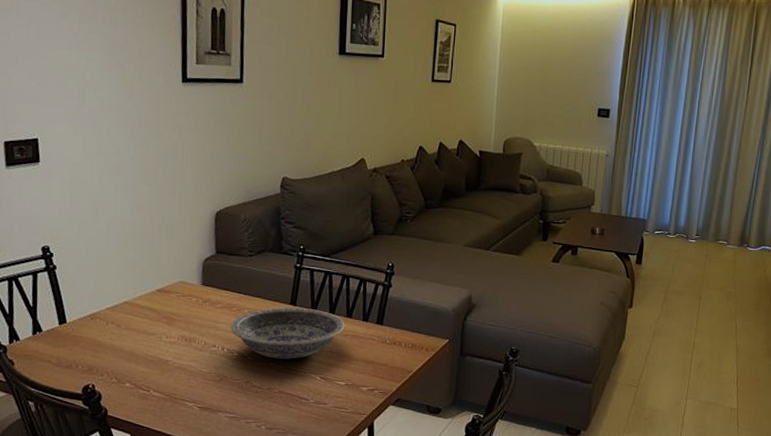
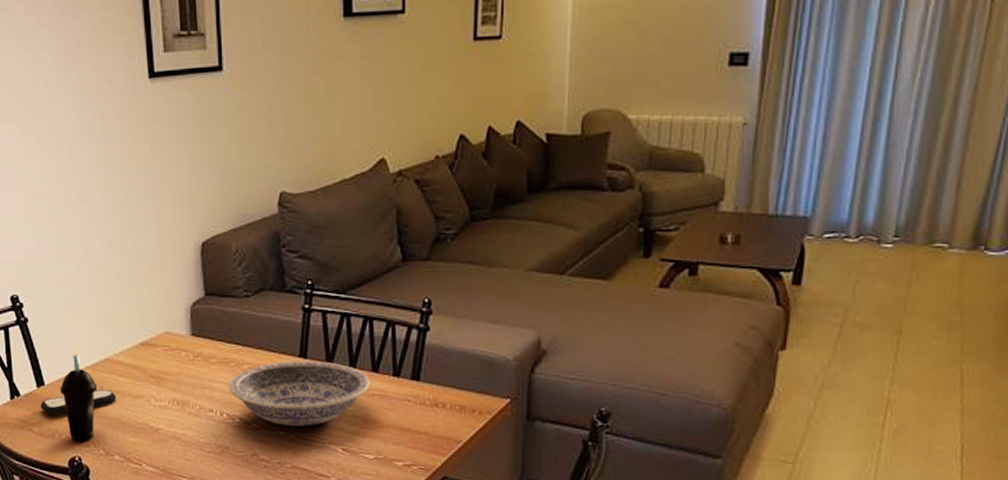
remote control: none [60,327,132,349] -> present [40,388,117,416]
cup: none [80,298,116,371] -> present [60,355,98,441]

